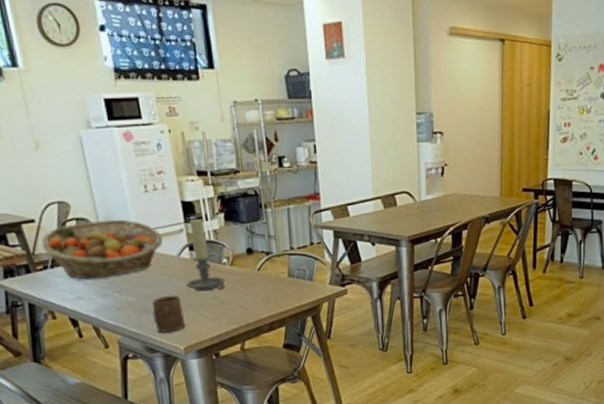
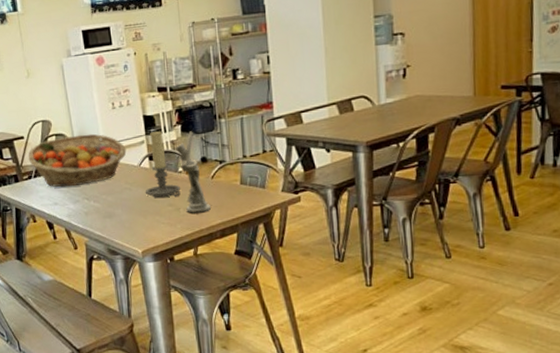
cup: present [152,295,186,333] -> none [115,201,144,237]
utensil holder: none [218,220,258,307] -> present [175,131,211,213]

